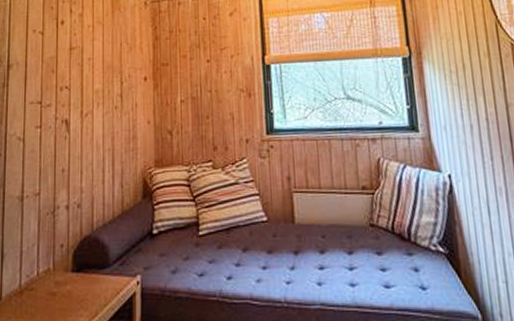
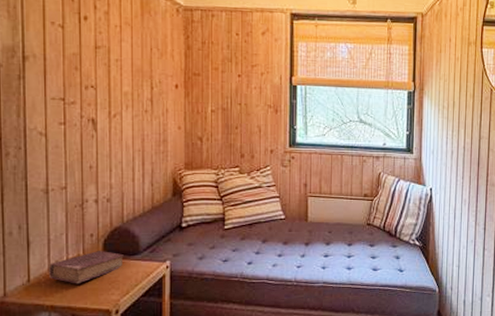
book: none [19,264,93,303] -> present [48,251,124,284]

